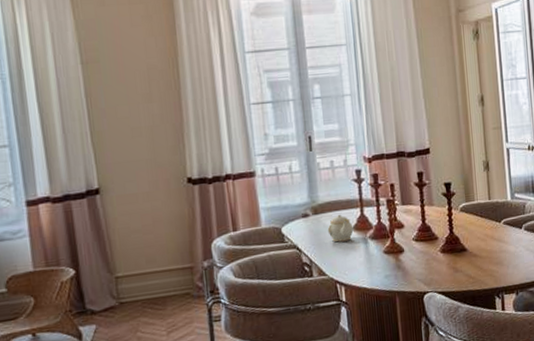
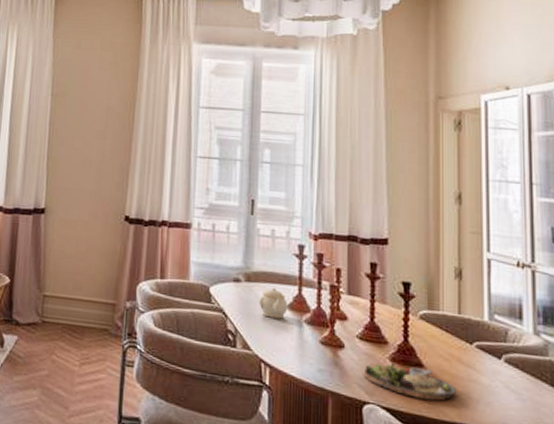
dinner plate: none [421,250,492,278] -> present [363,362,457,401]

